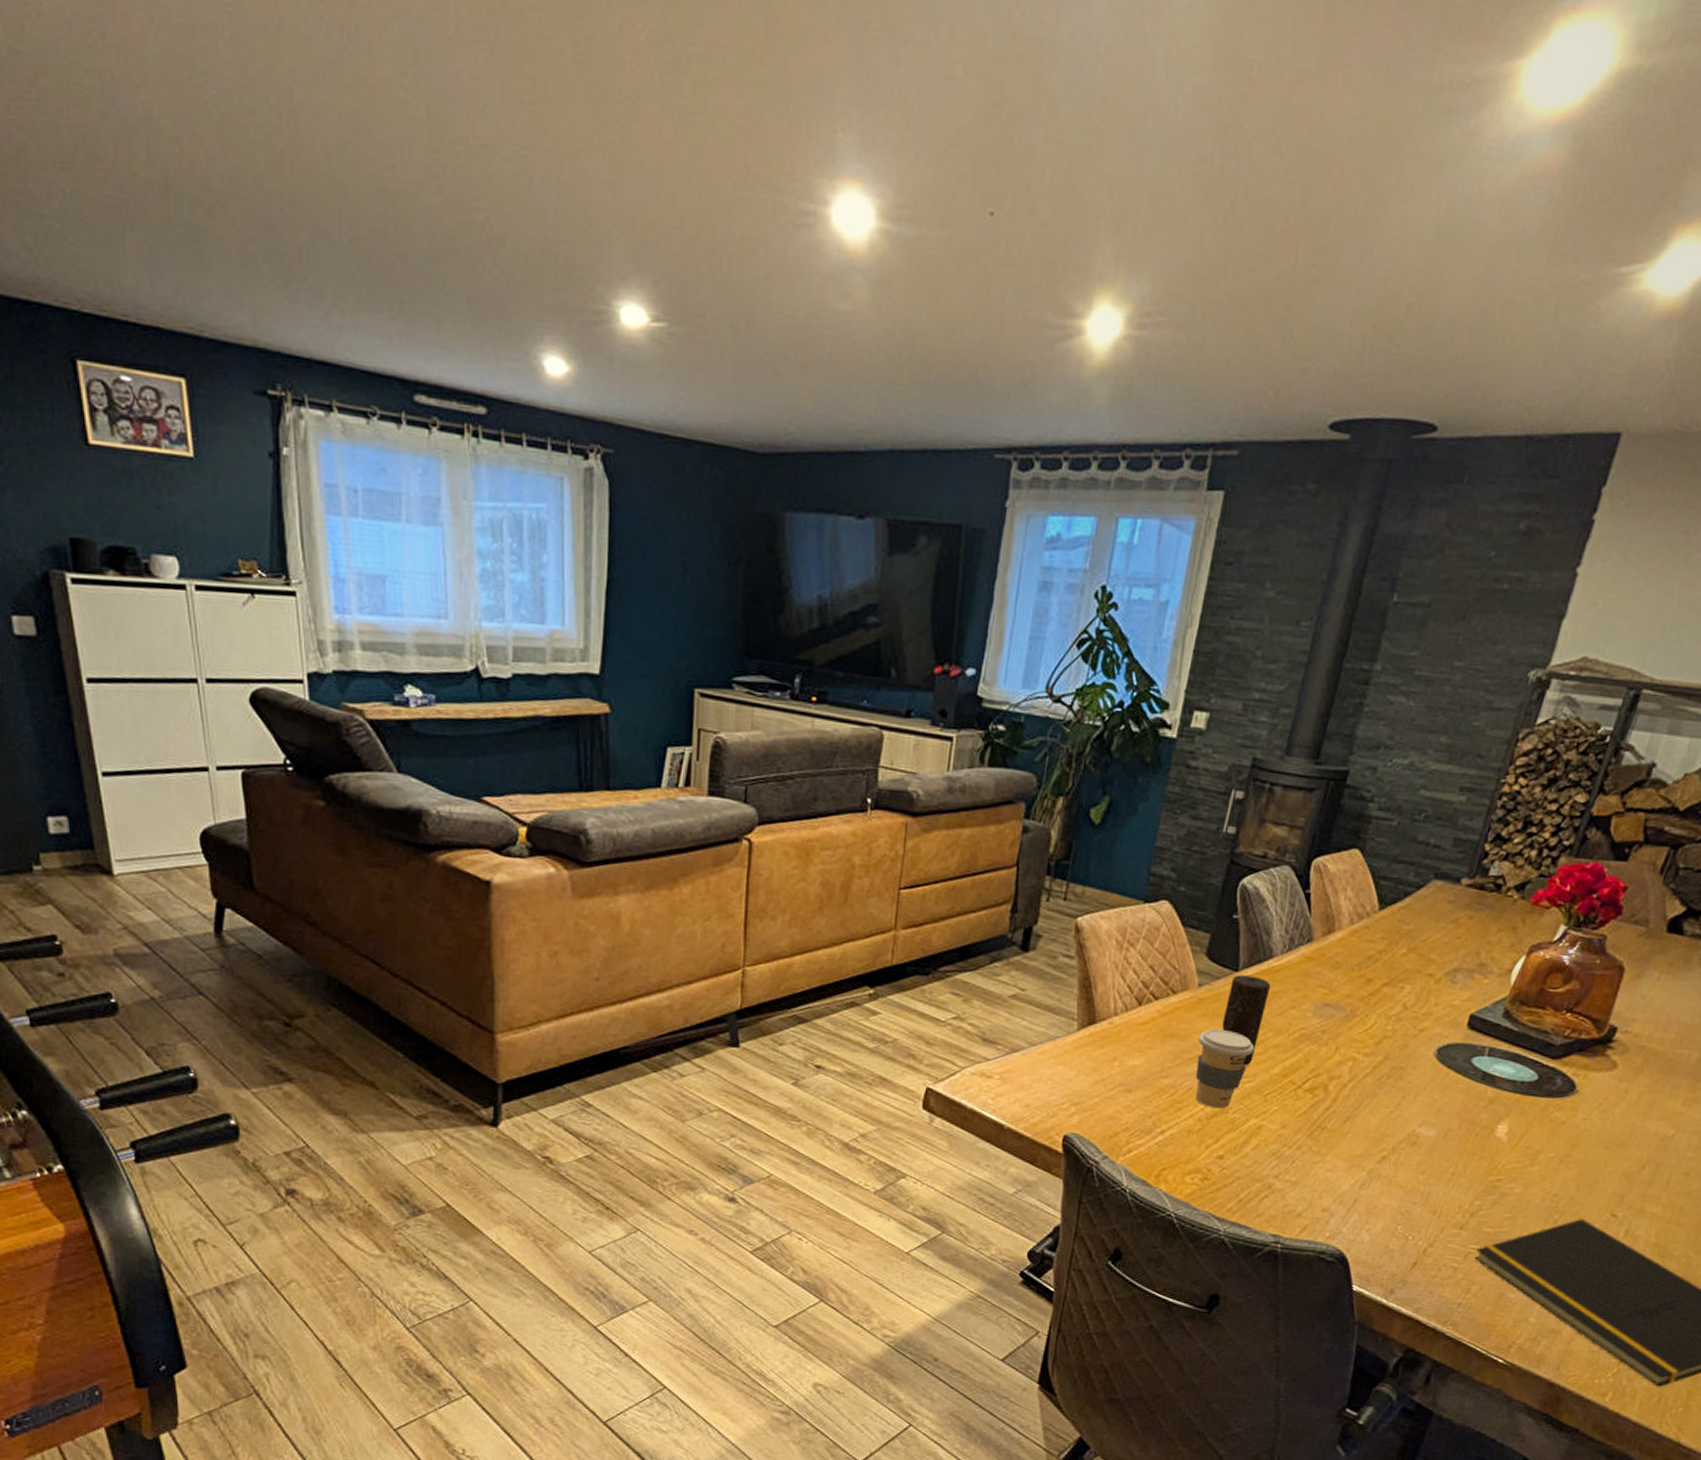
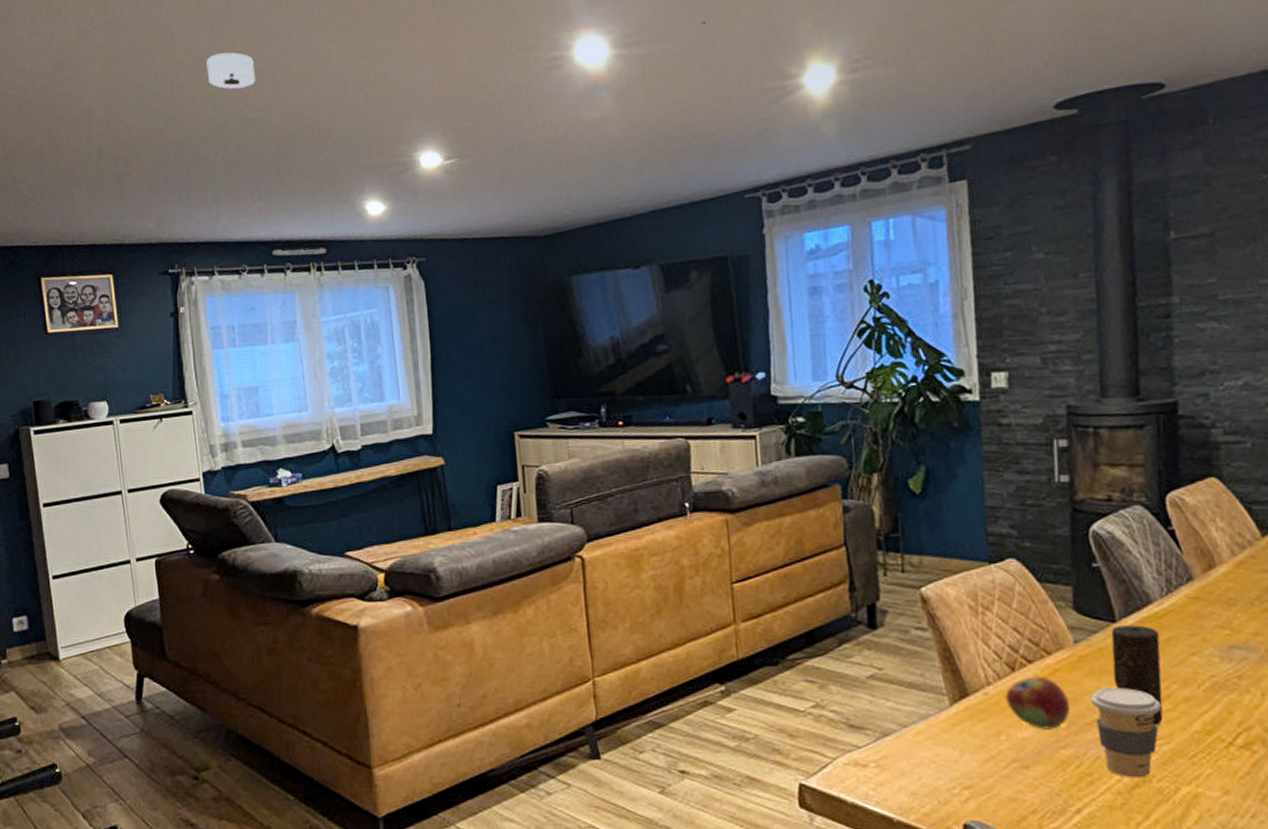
smoke detector: none [332,73,404,140] -> present [207,52,256,89]
fruit: none [1127,1012,1181,1061] -> present [1005,676,1071,730]

